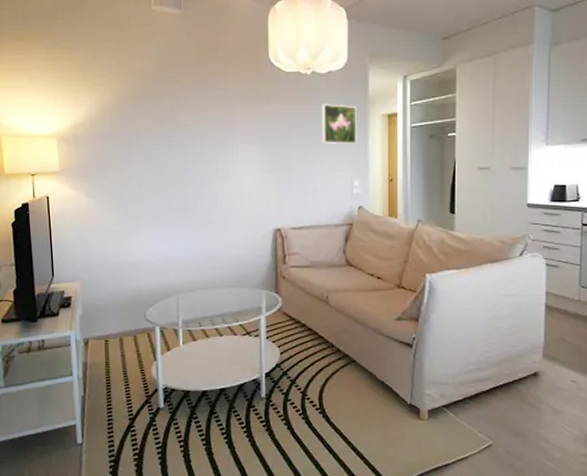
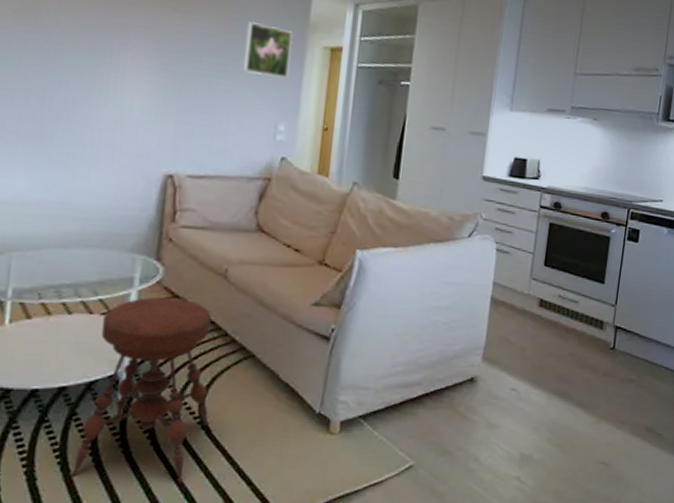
stool: none [234,320,328,457] -> present [69,296,211,483]

